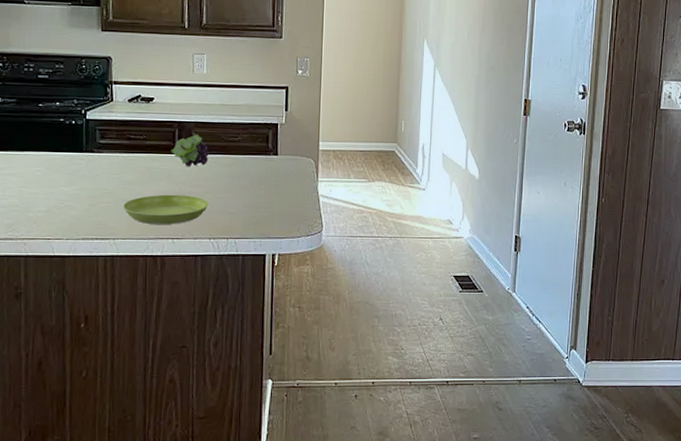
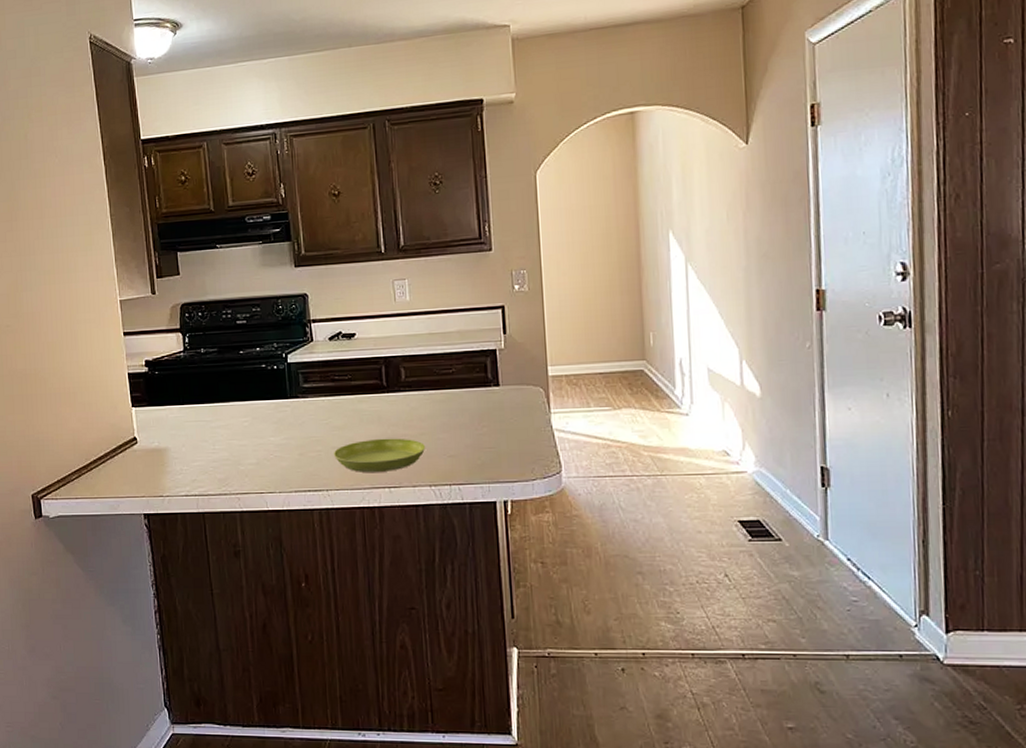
fruit: present [171,134,210,167] -> none [378,369,422,407]

